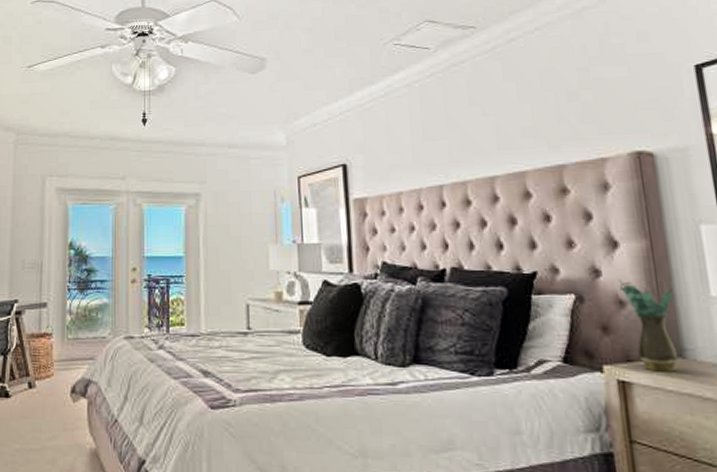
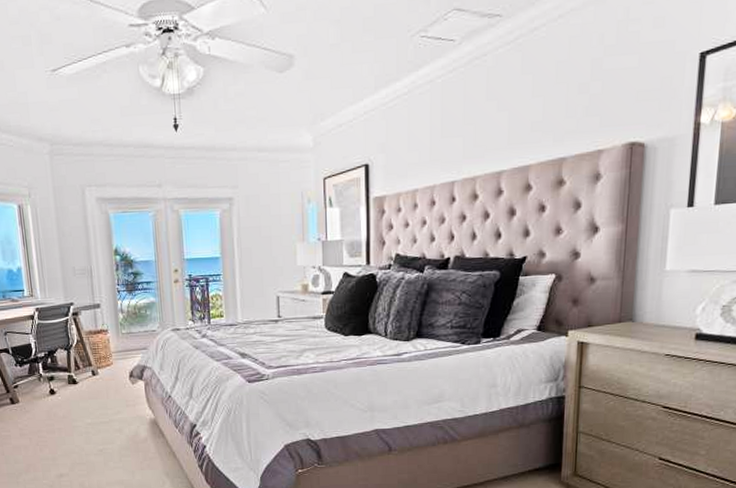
vase: present [618,279,678,372] -> none [593,260,636,334]

